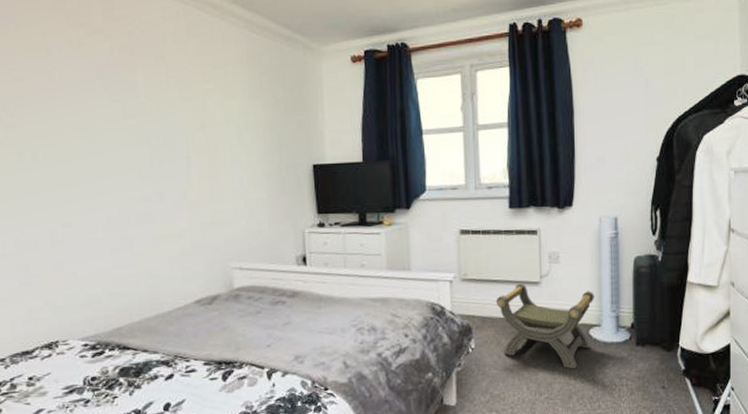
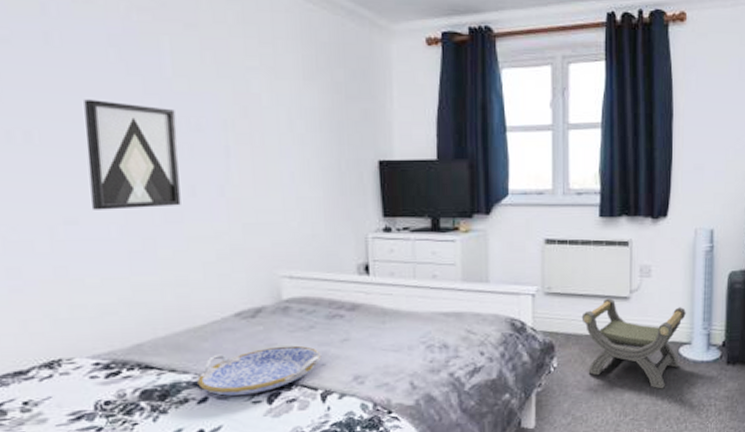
wall art: none [77,123,152,215] -> present [84,99,181,210]
serving tray: none [165,328,267,373] -> present [197,345,322,396]

